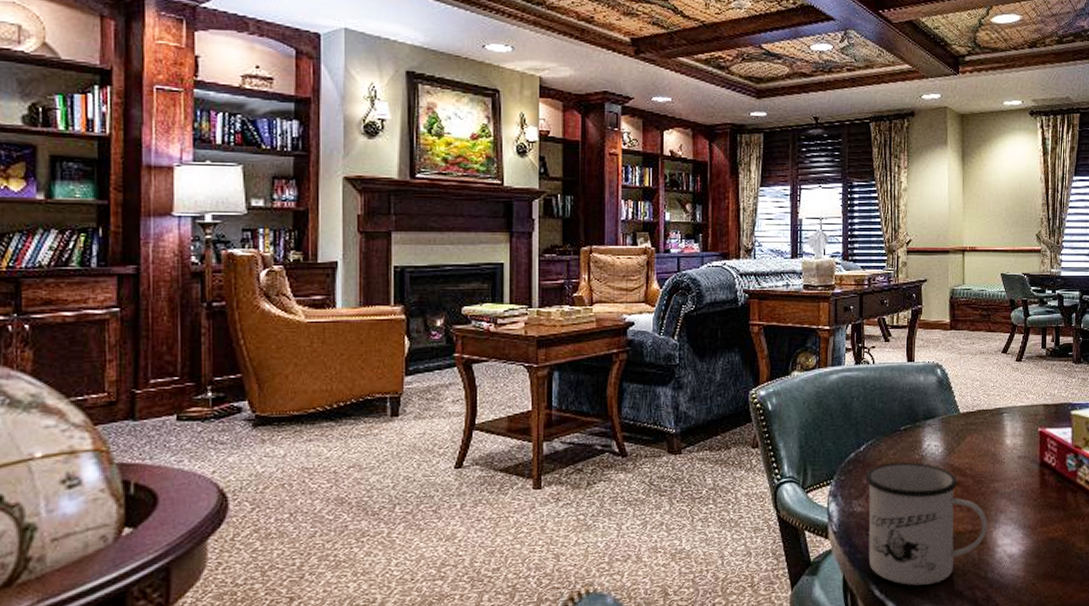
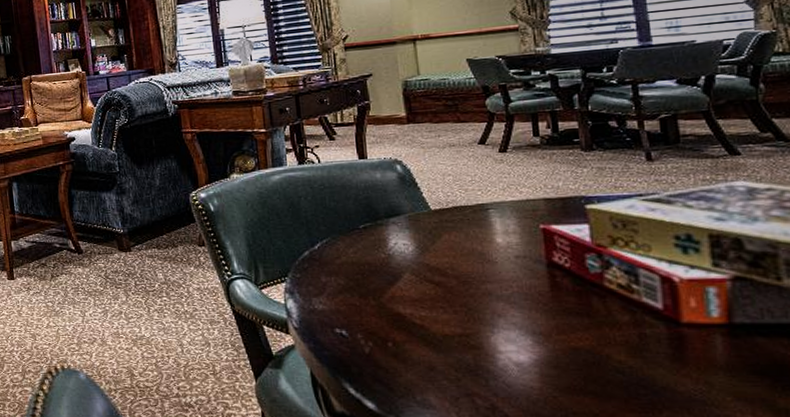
mug: present [866,462,987,586] -> none [324,261,482,388]

